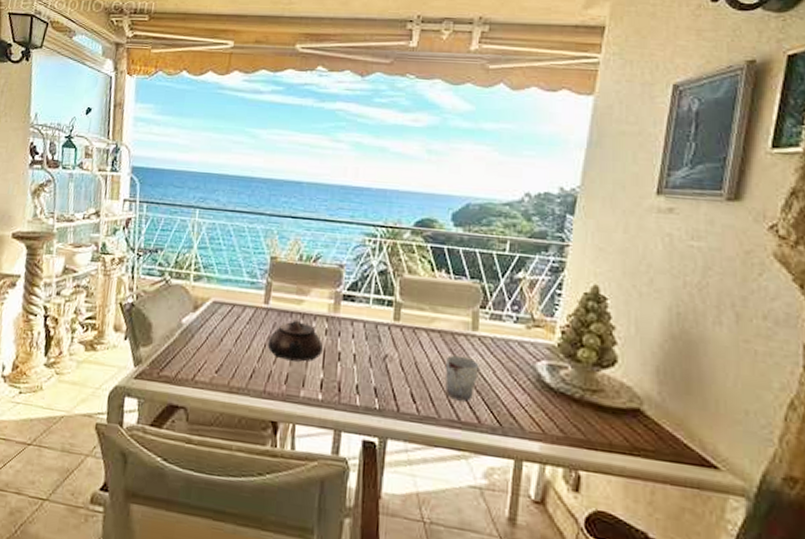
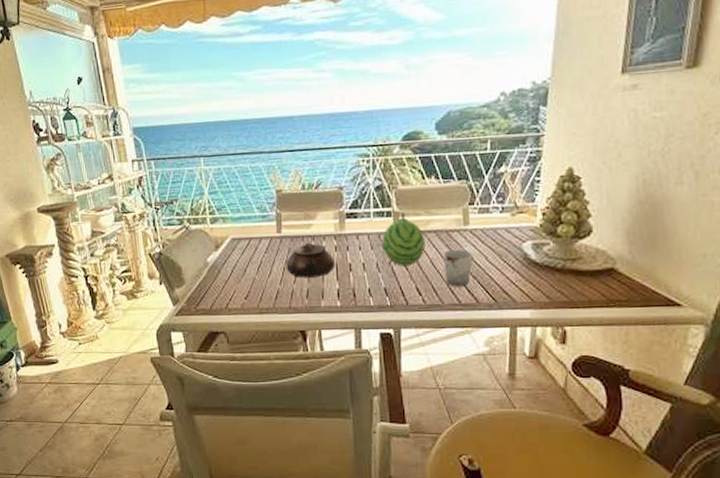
fruit: none [378,304,427,367] -> present [382,212,426,267]

